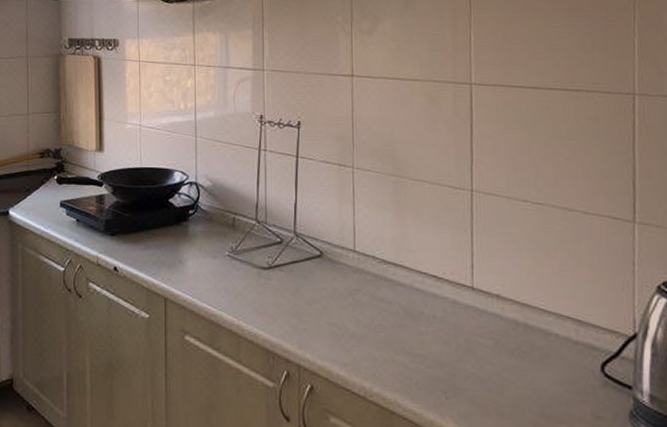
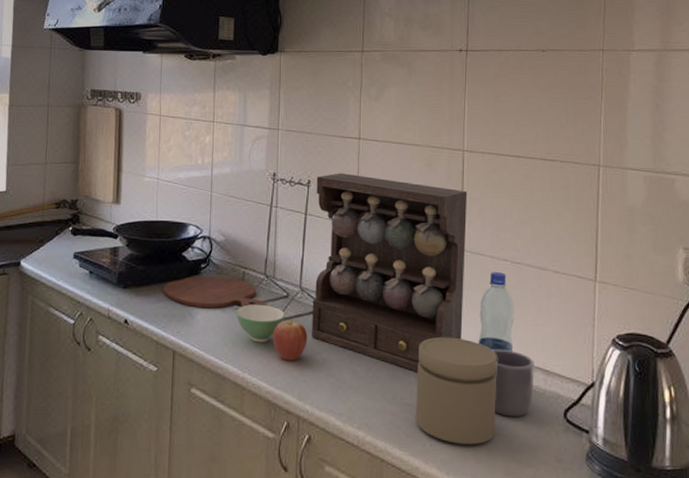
cutting board: none [152,221,261,255] -> present [163,275,268,309]
bowl: none [227,250,281,290] -> present [235,304,286,343]
fruit: none [267,266,305,309] -> present [272,319,308,361]
spice rack: none [307,113,478,321] -> present [312,173,468,372]
jar: none [427,283,520,399] -> present [416,336,497,445]
bottle: none [496,214,538,300] -> present [478,272,515,352]
mug: none [513,296,564,370] -> present [492,349,535,417]

